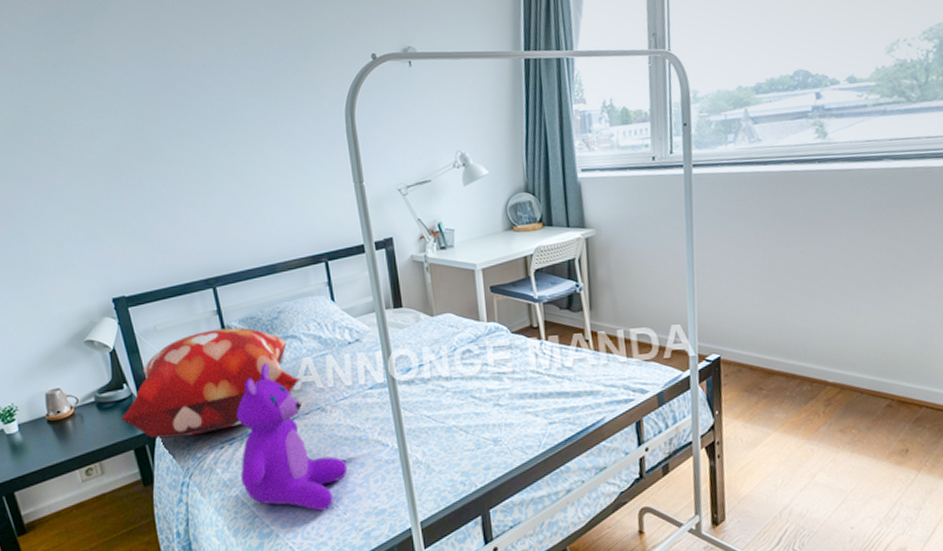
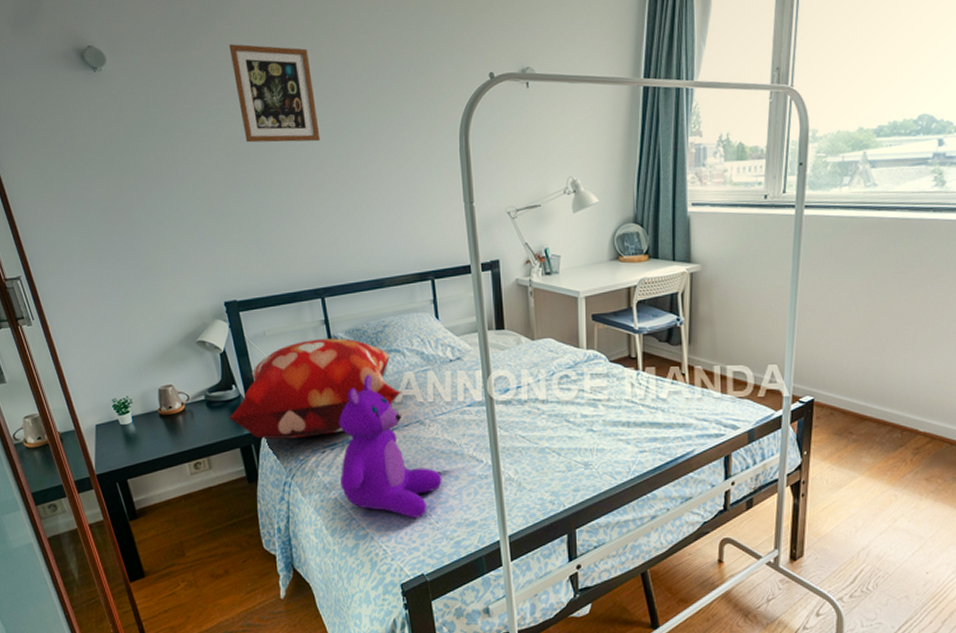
picture frame: none [109,40,205,137] -> present [229,44,320,143]

